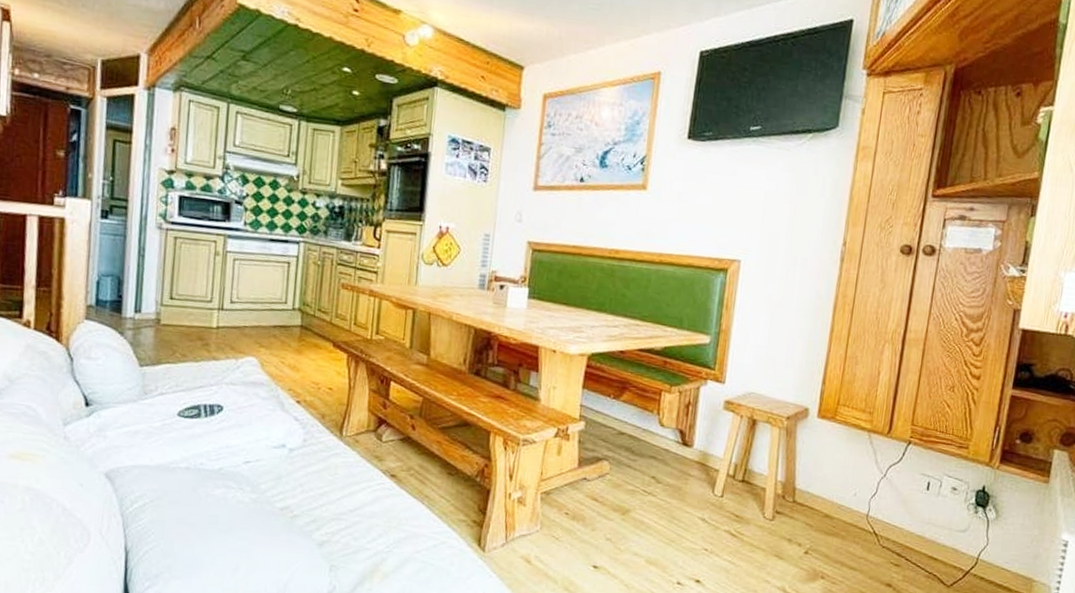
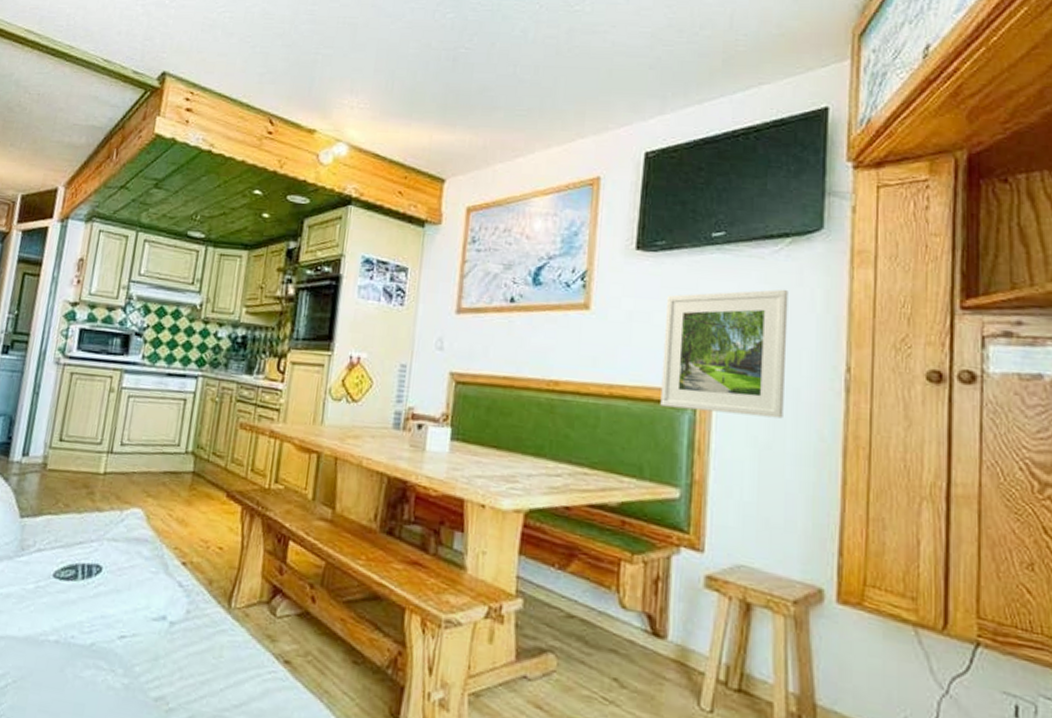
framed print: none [699,177,806,282] -> present [660,289,788,419]

